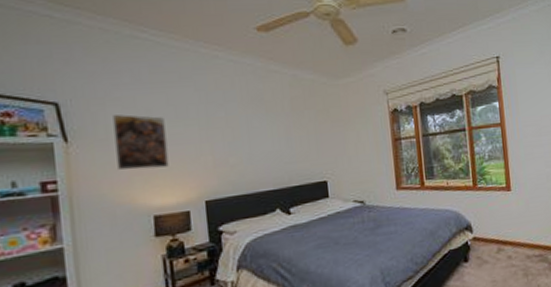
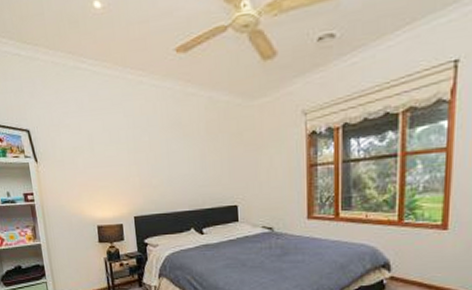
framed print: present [113,114,169,170] -> none [65,139,106,187]

